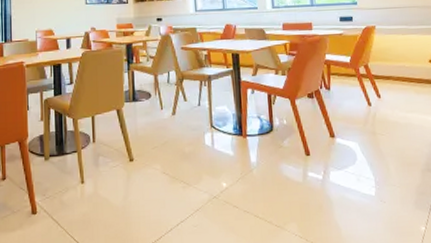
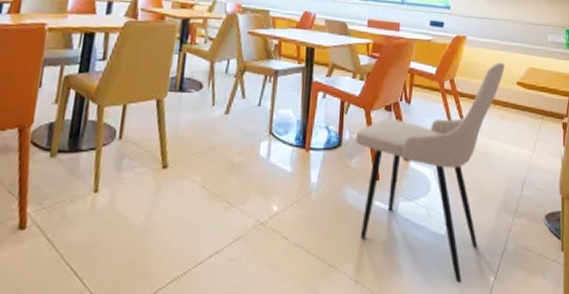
dining chair: none [284,45,416,234] -> present [355,62,505,283]

